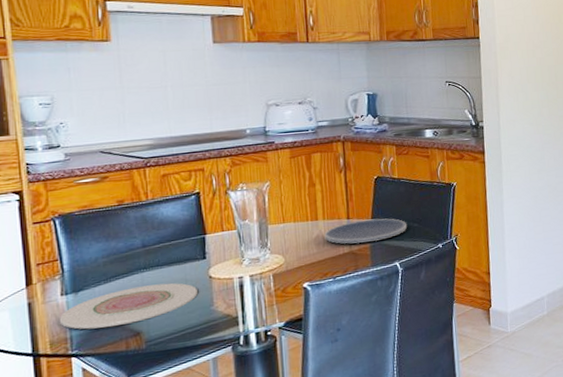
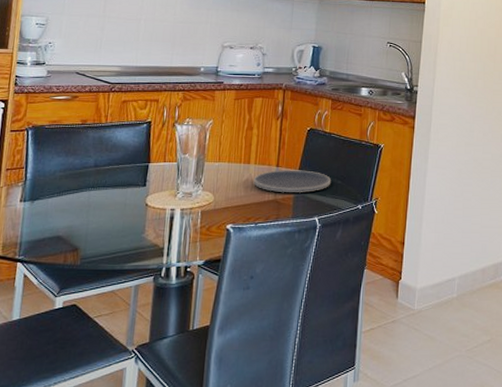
plate: present [60,283,198,330] -> none [15,204,133,239]

